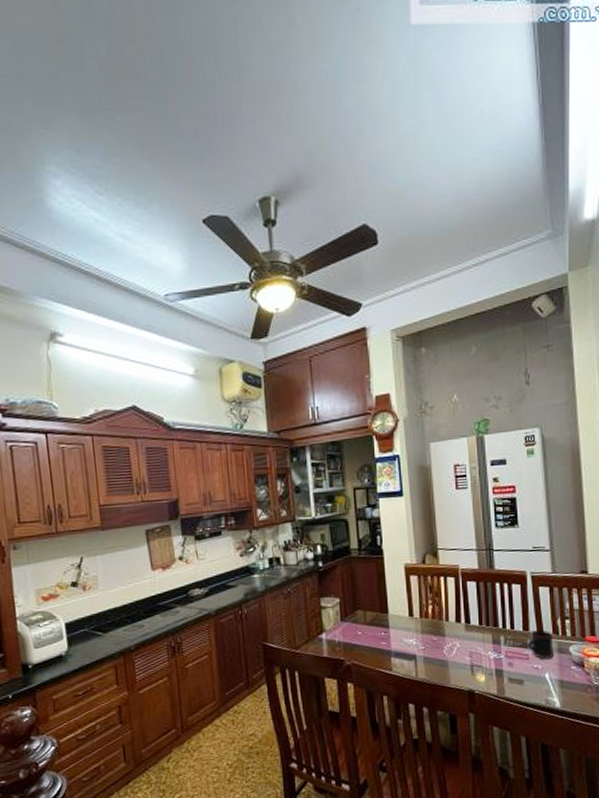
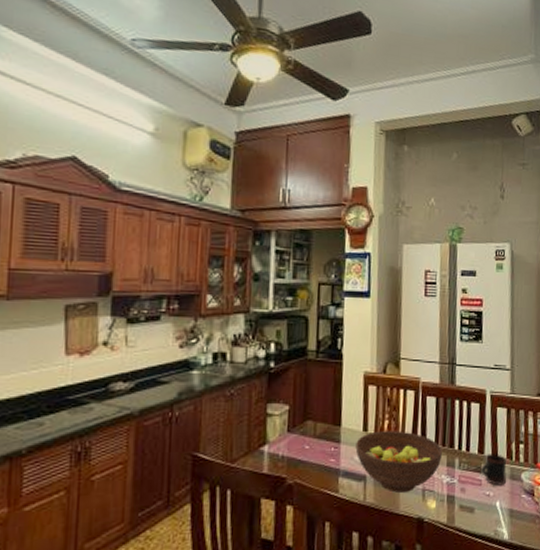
fruit bowl: none [403,614,487,669] -> present [355,431,442,493]

